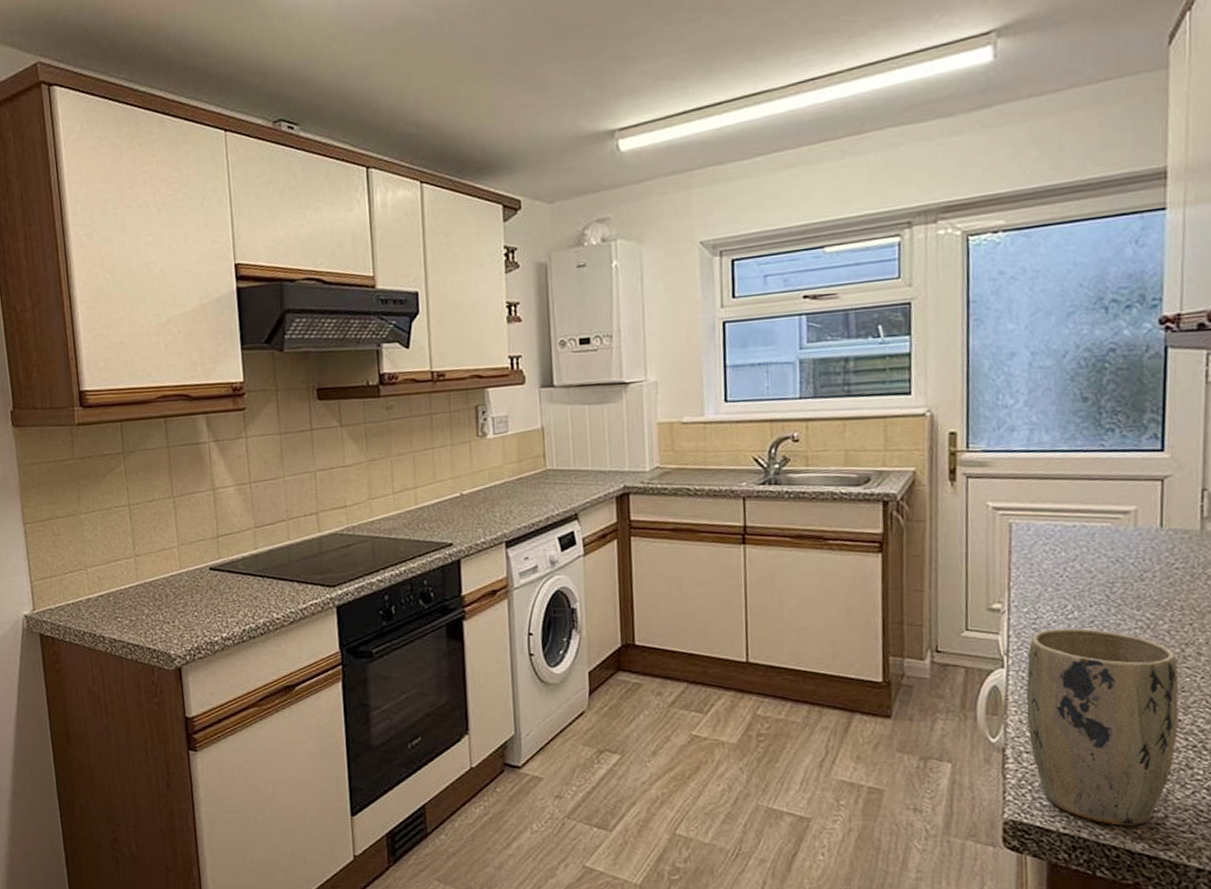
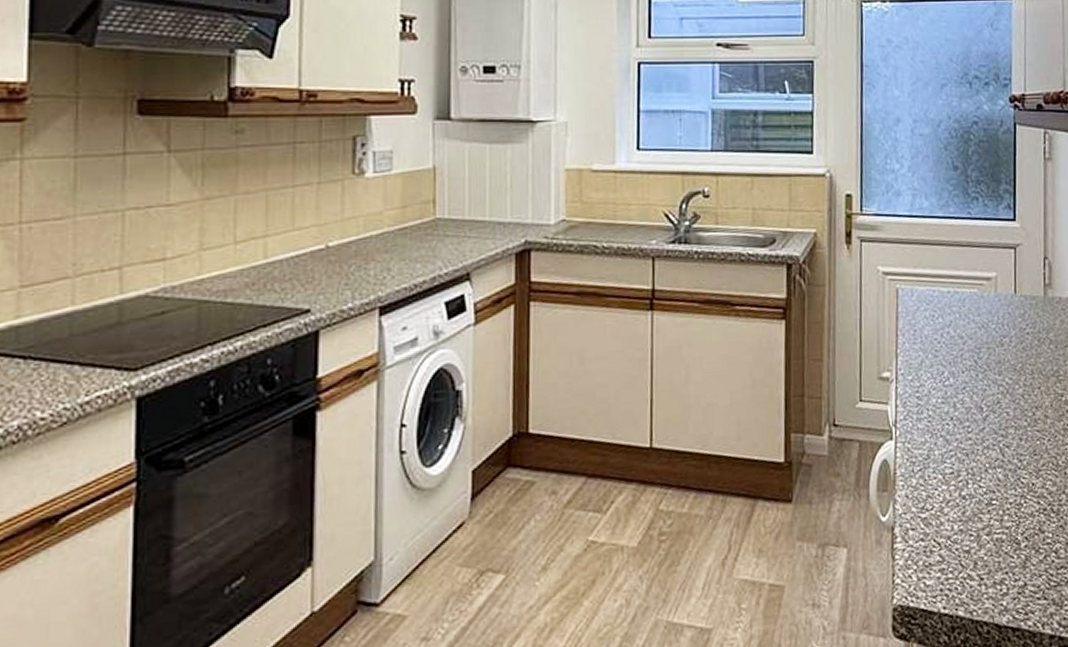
plant pot: present [1026,628,1179,826] -> none [911,395,1033,599]

